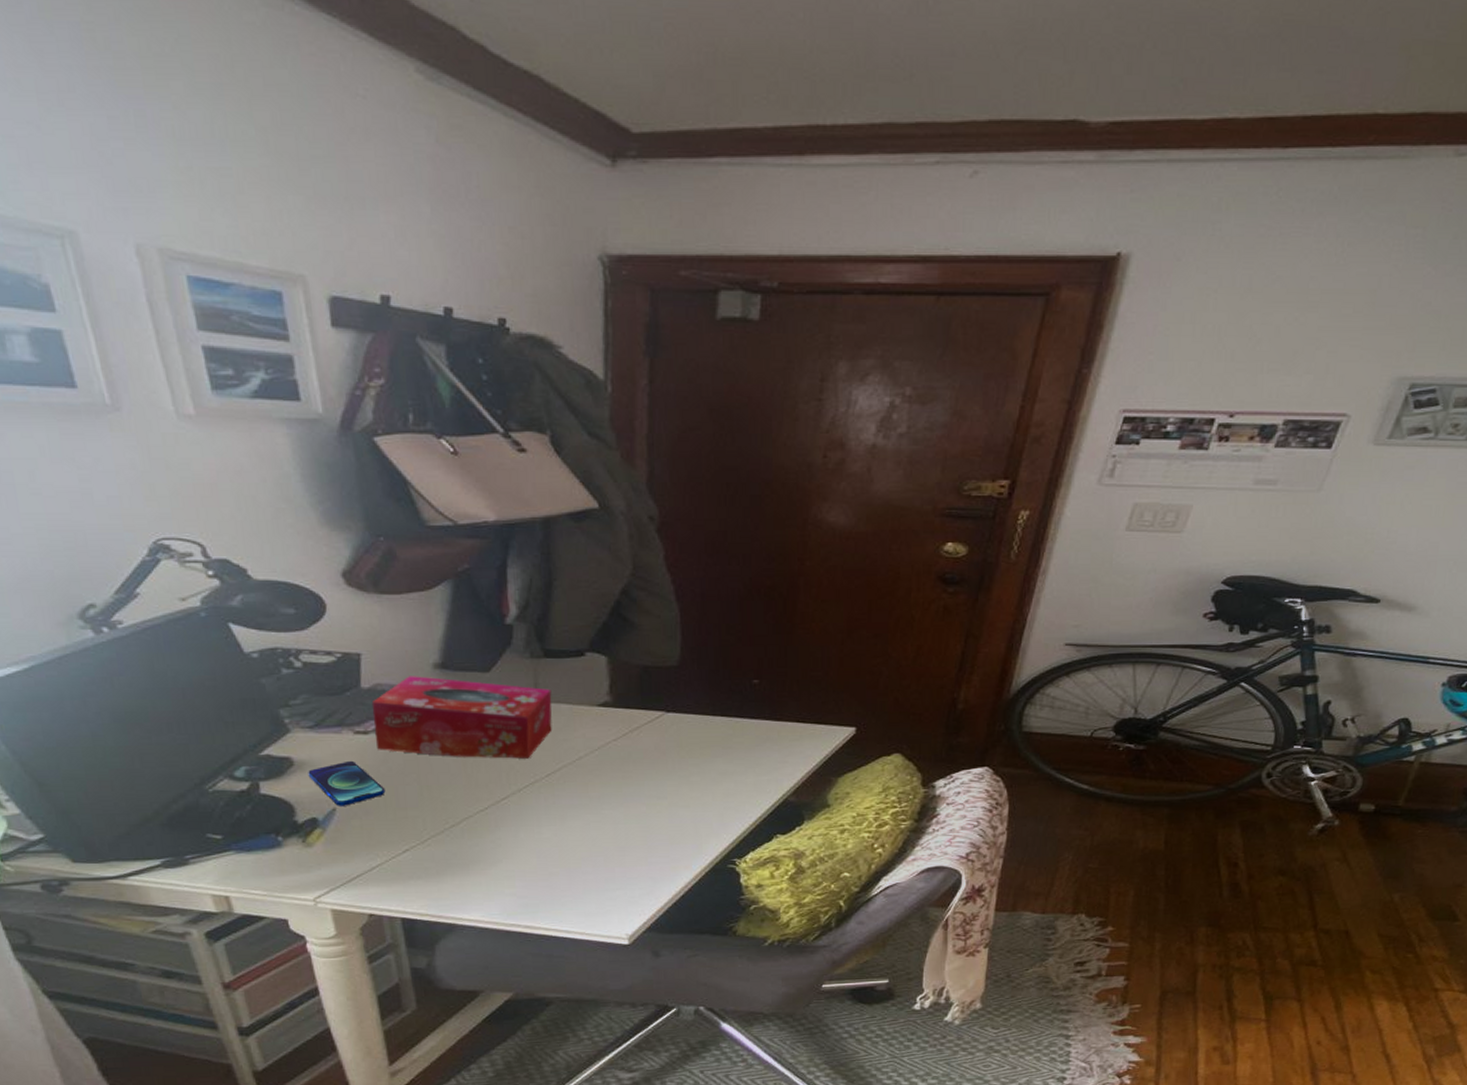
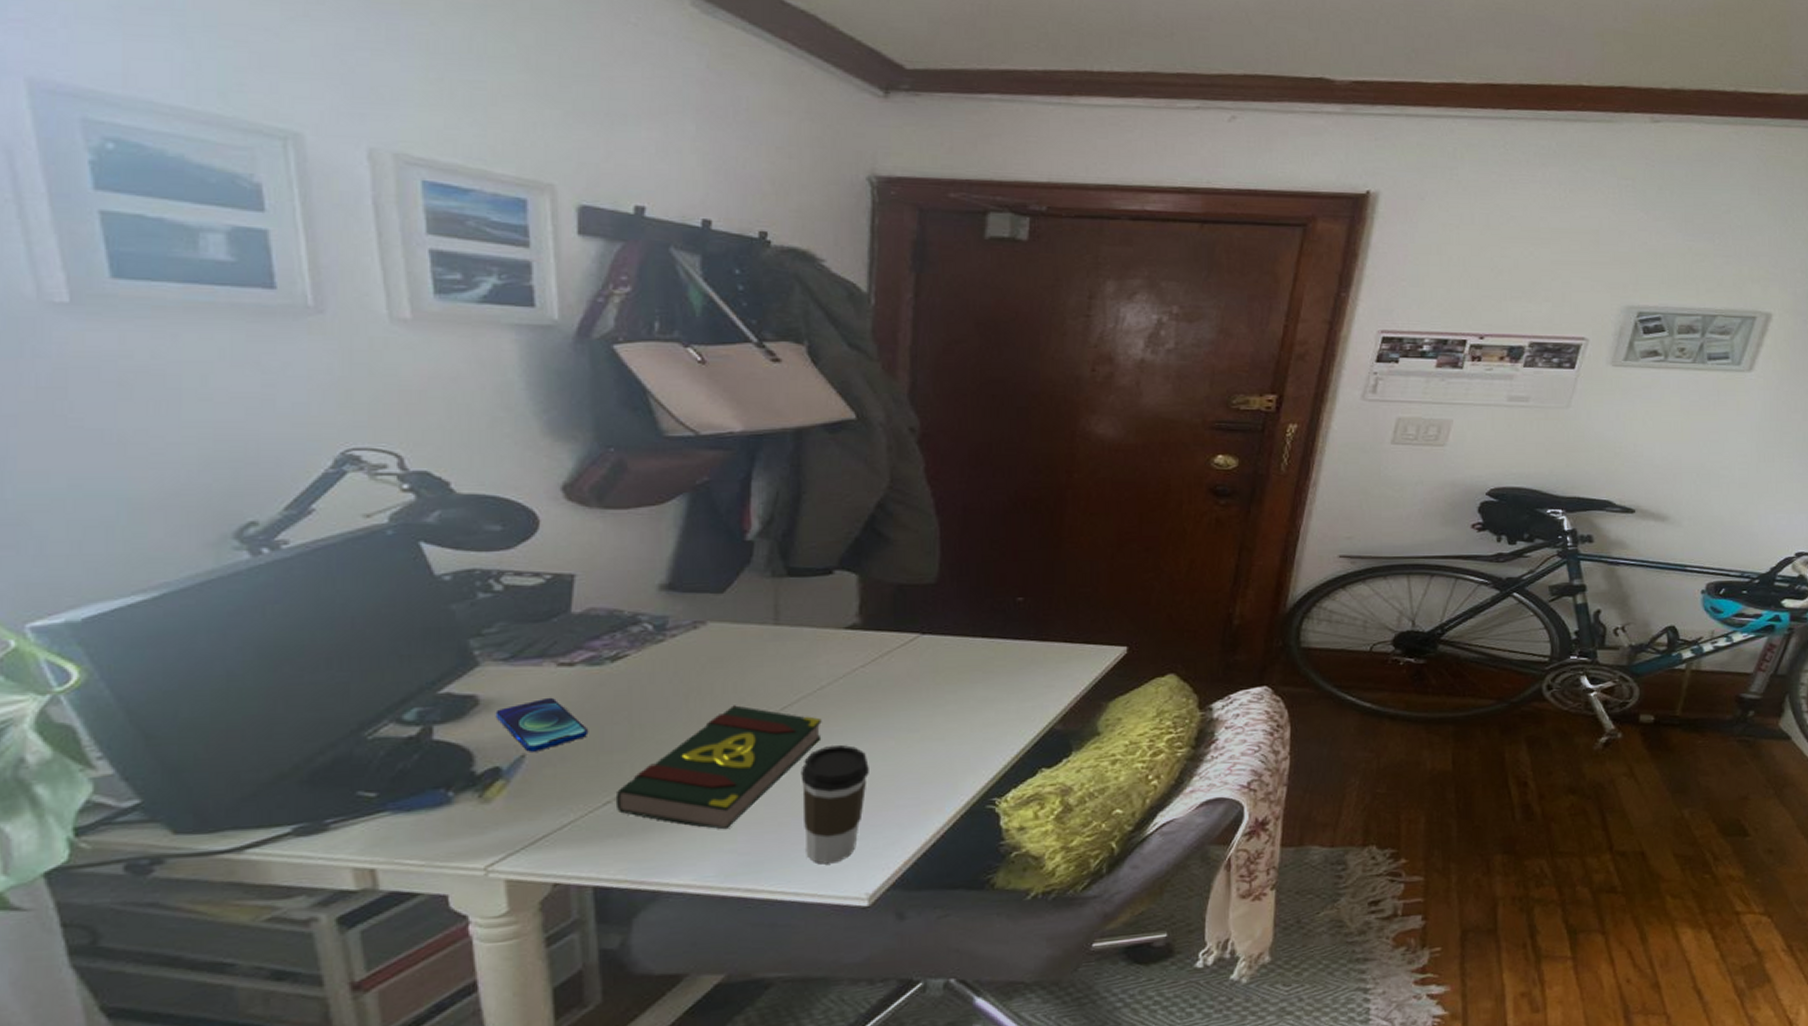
tissue box: present [371,676,552,759] -> none [582,598,793,691]
book: none [412,771,582,877] -> present [615,705,822,830]
coffee cup: none [565,809,625,909] -> present [801,745,869,864]

